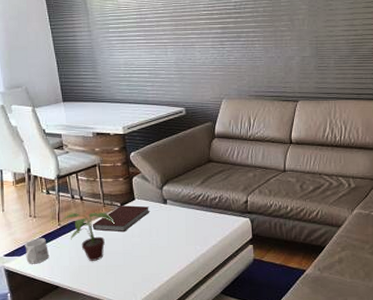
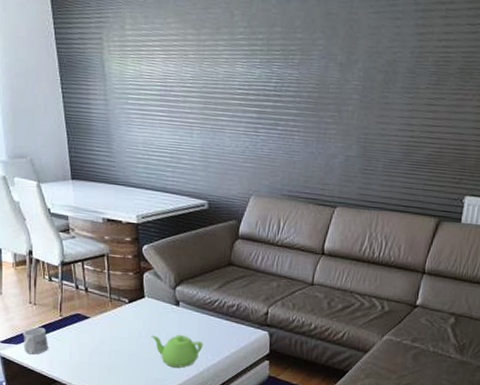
potted plant: present [59,213,115,261] -> none [61,305,121,359]
notebook: present [92,205,150,232] -> none [96,302,161,331]
teapot: none [143,229,191,261] -> present [151,334,203,368]

